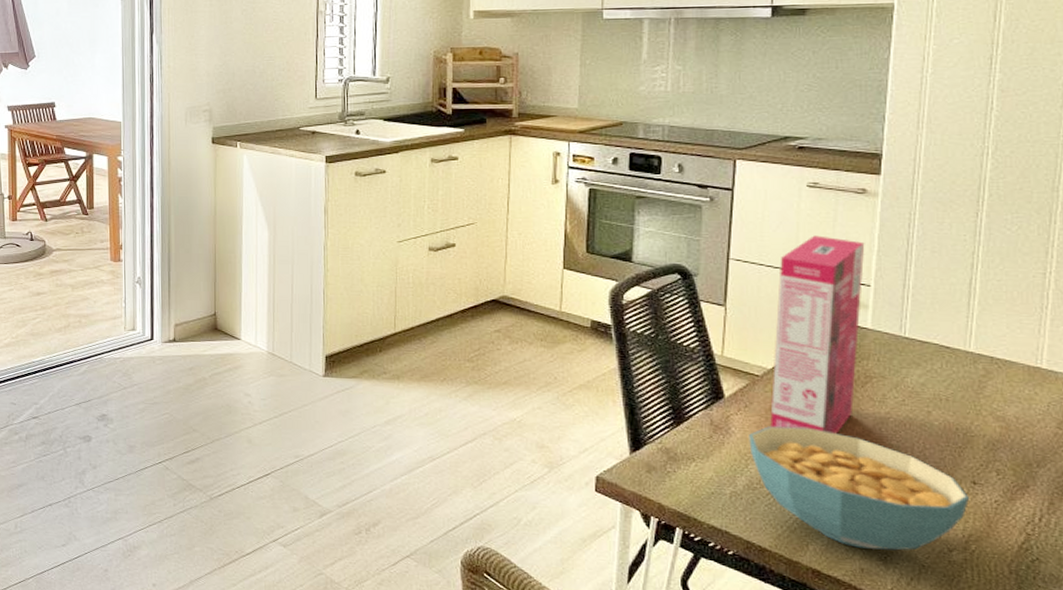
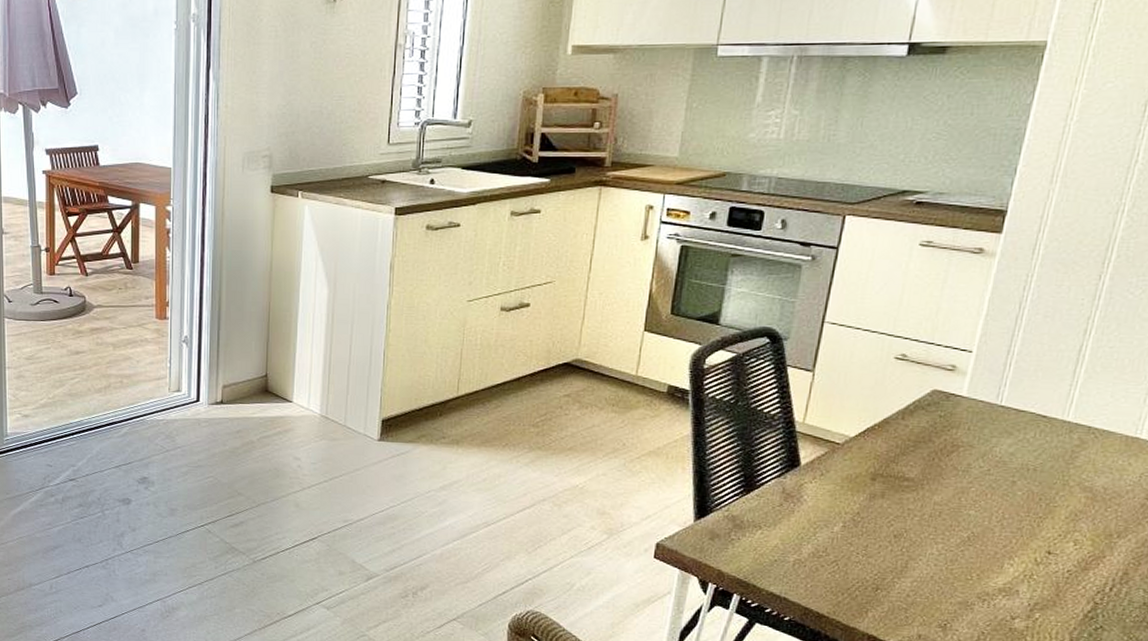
cereal bowl: present [749,426,969,551] -> none [820,495,1041,618]
cereal box: present [770,235,865,435] -> none [845,298,974,504]

